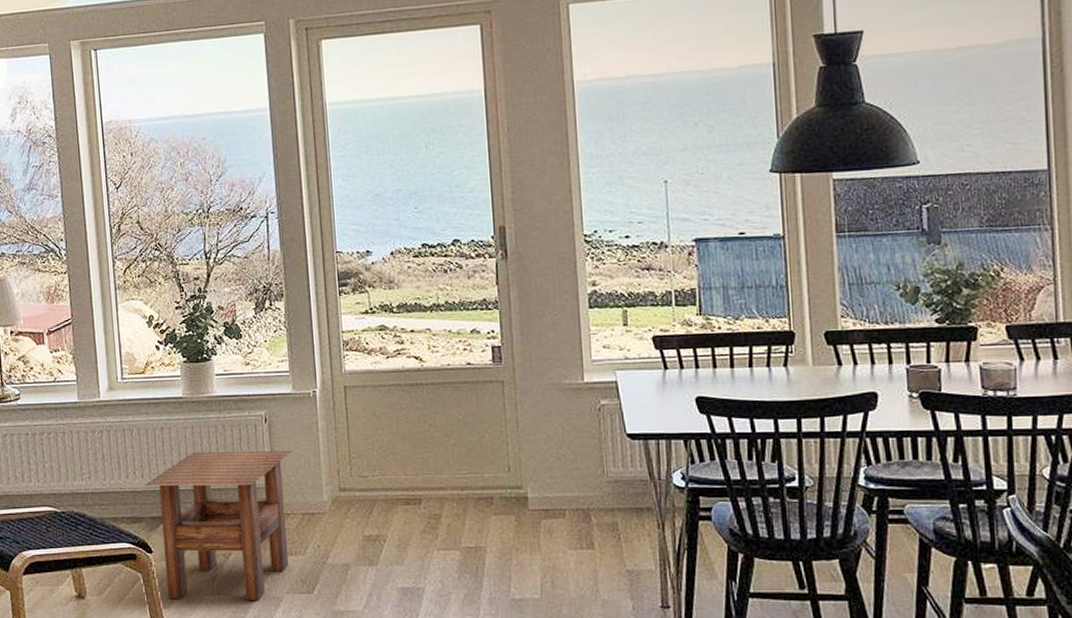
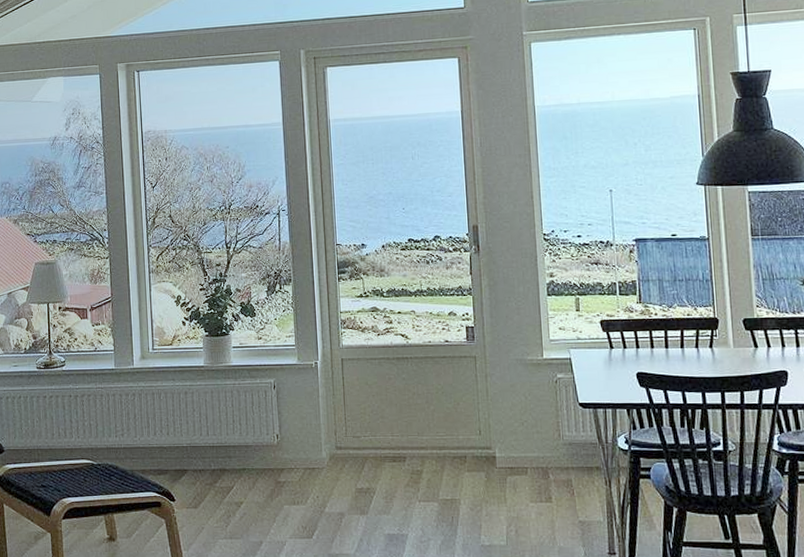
side table: present [144,451,291,600] -> none [169,413,296,544]

